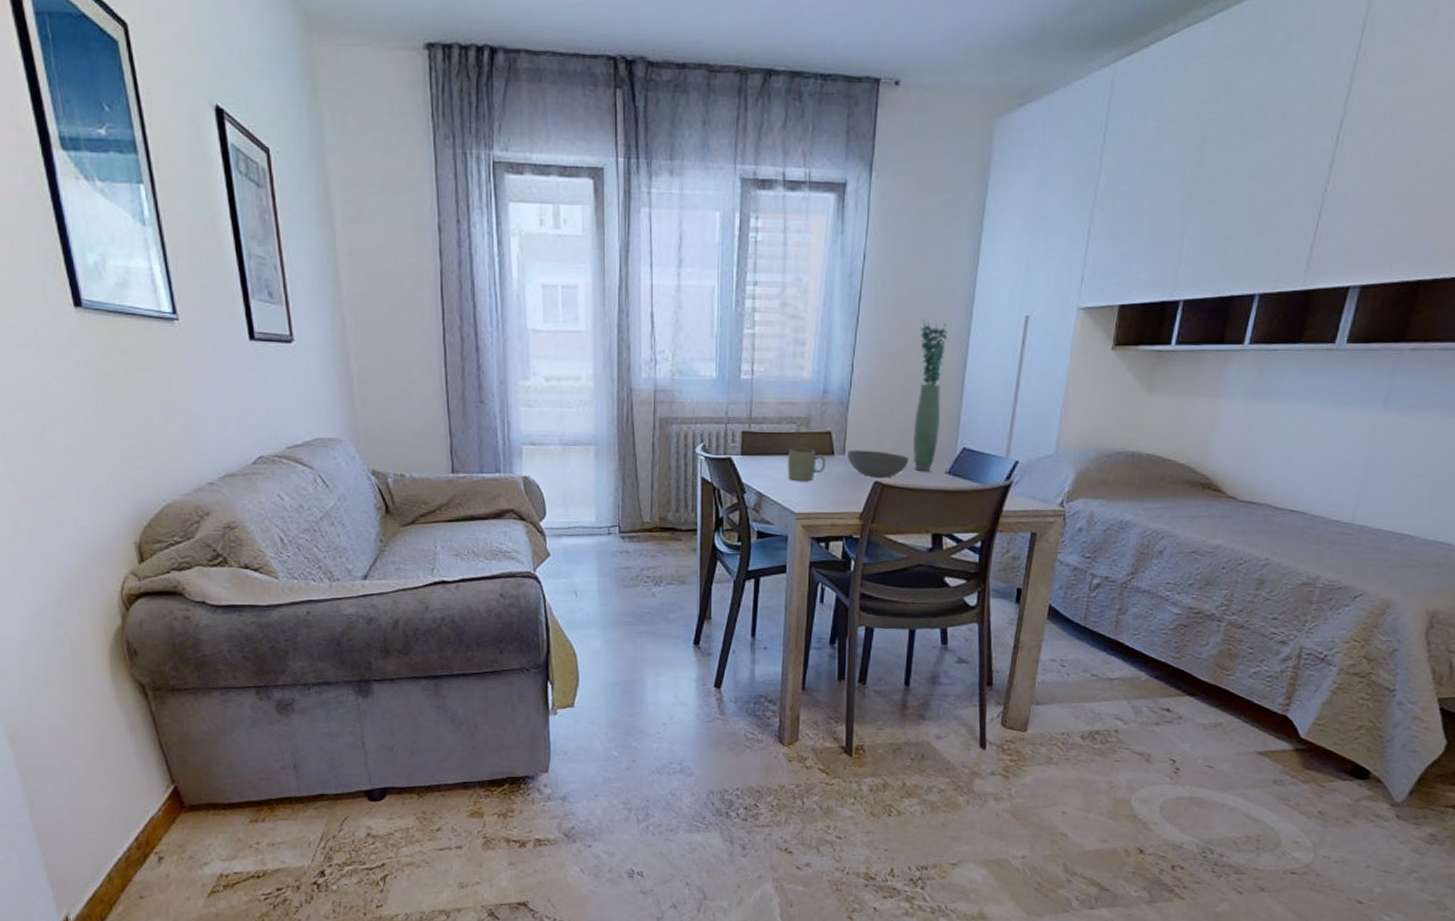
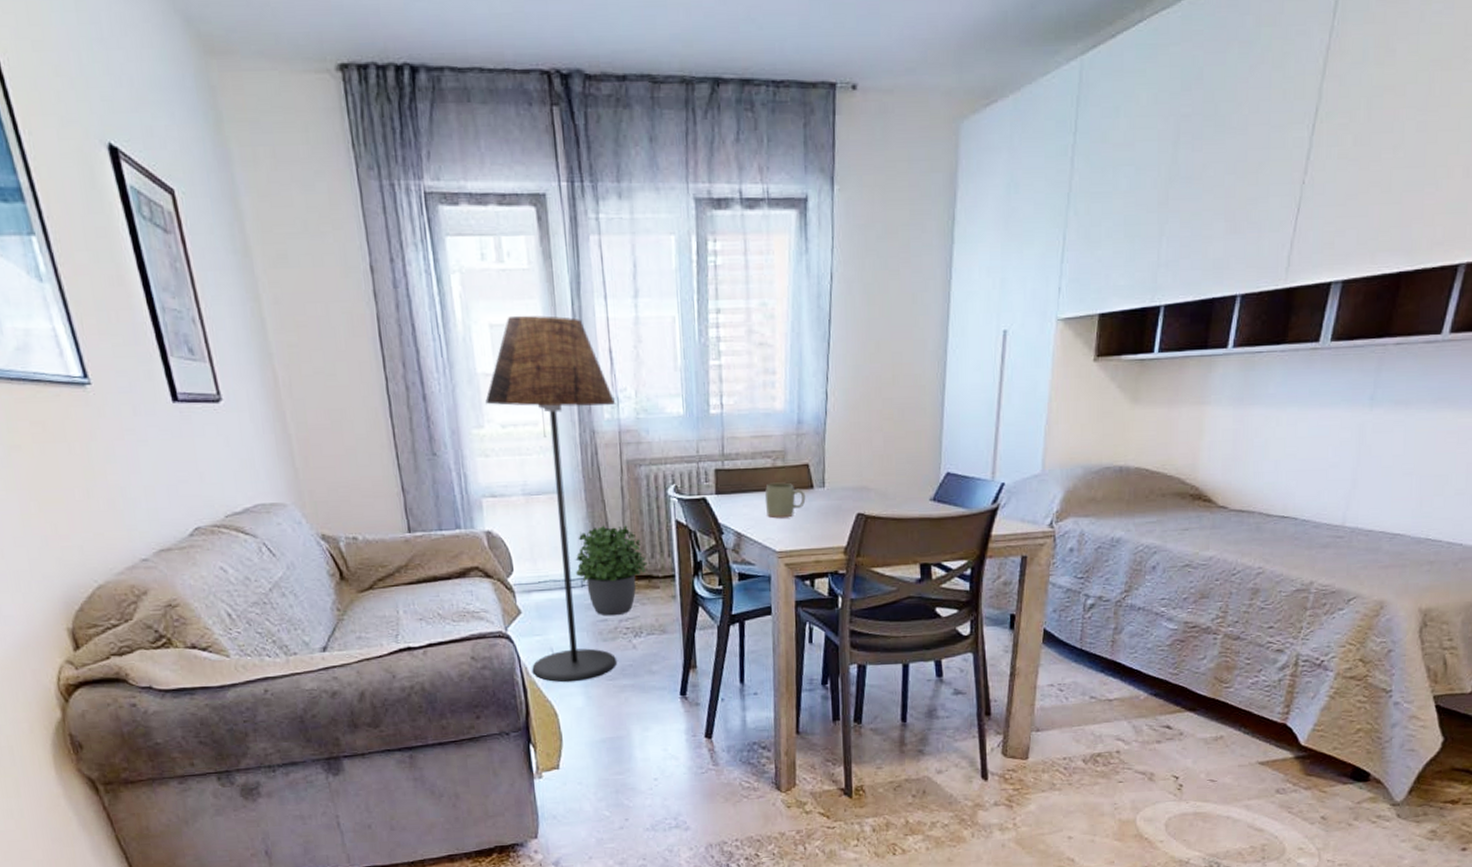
floor lamp: none [533,277,654,624] -> present [485,315,616,682]
potted plant: none [603,477,672,564] -> present [575,525,647,616]
bowl: present [847,450,909,478] -> none [827,481,892,509]
vase: present [913,319,947,471] -> none [894,340,924,499]

